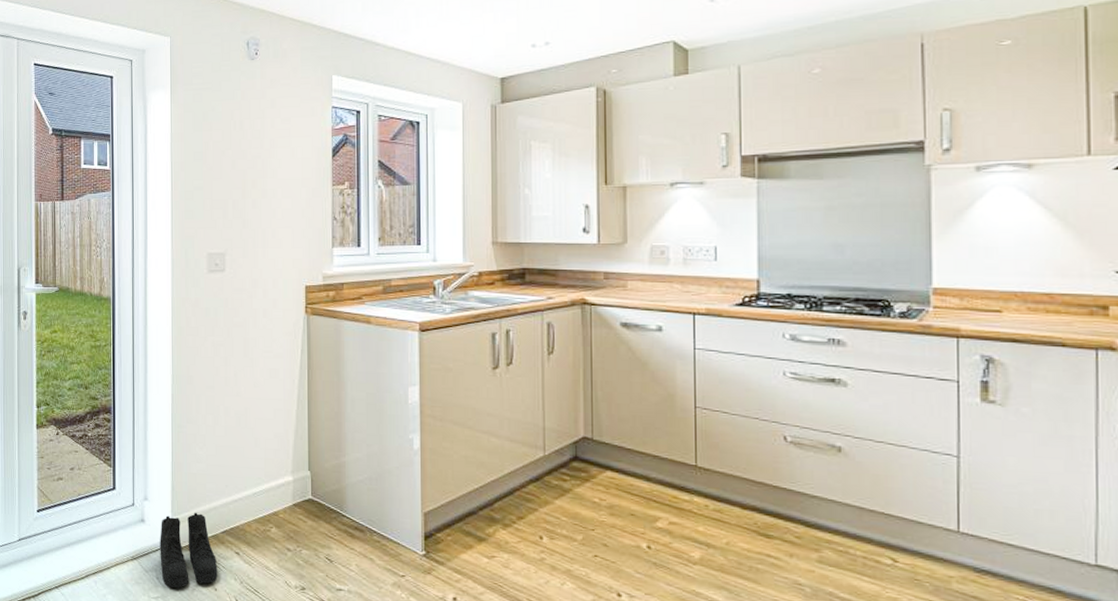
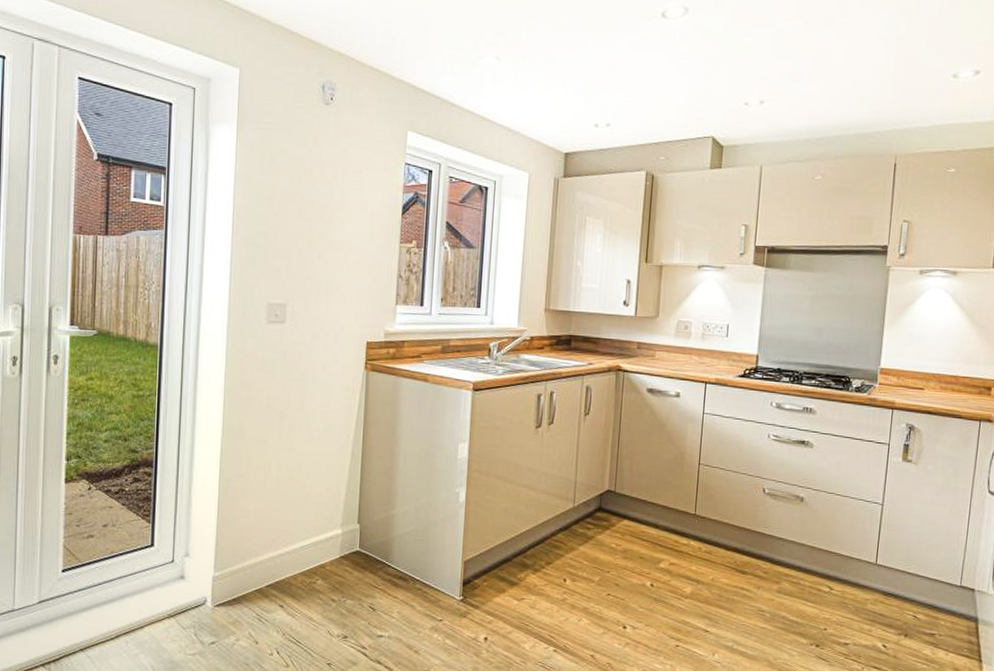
boots: present [160,512,218,588] -> none [199,567,260,643]

